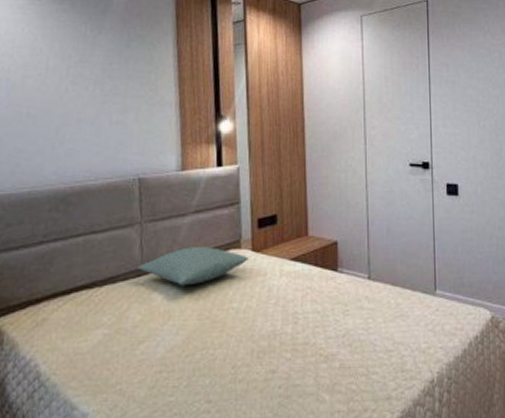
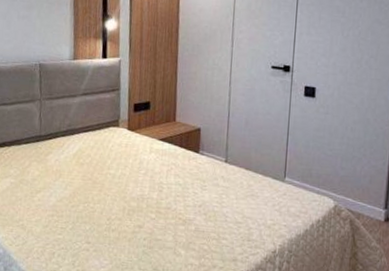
pillow: present [137,247,249,286] -> none [37,122,125,153]

